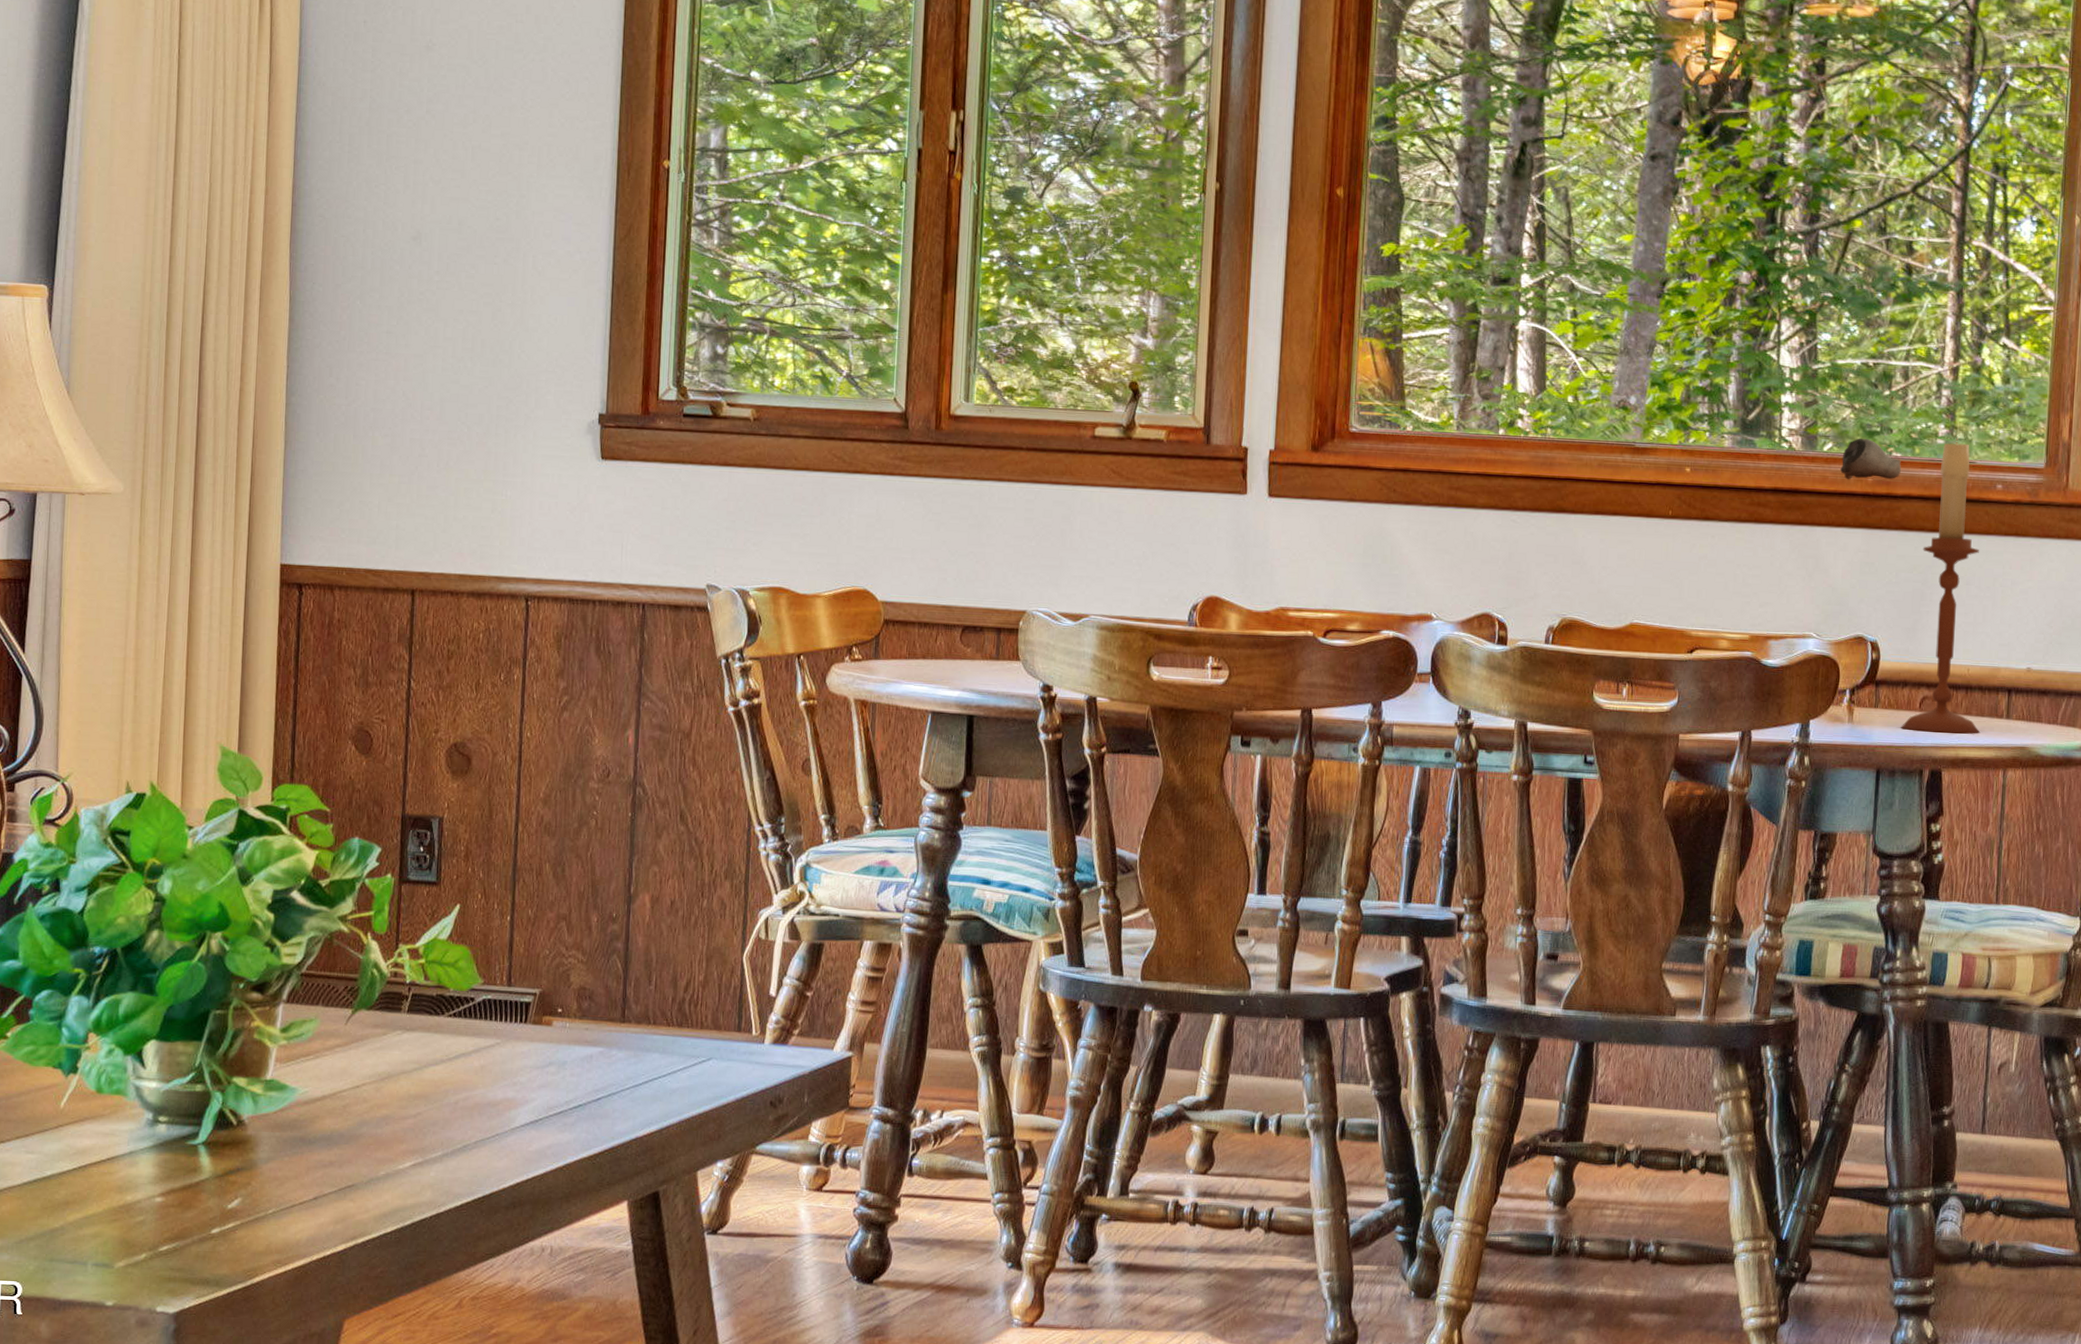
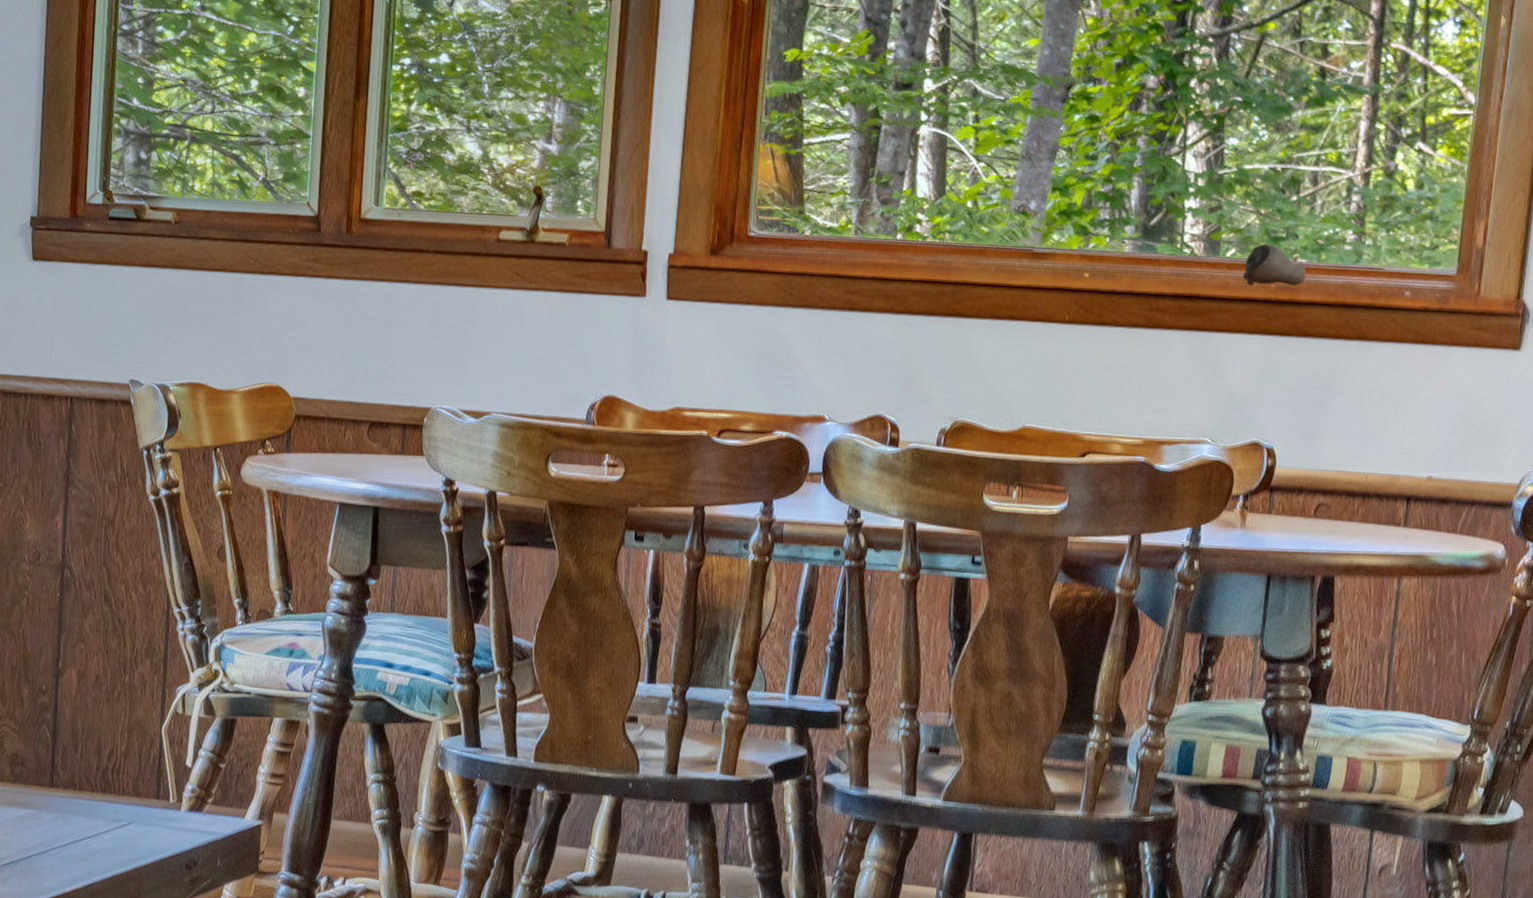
candlestick: present [1901,435,1981,734] -> none [1294,241,1383,542]

